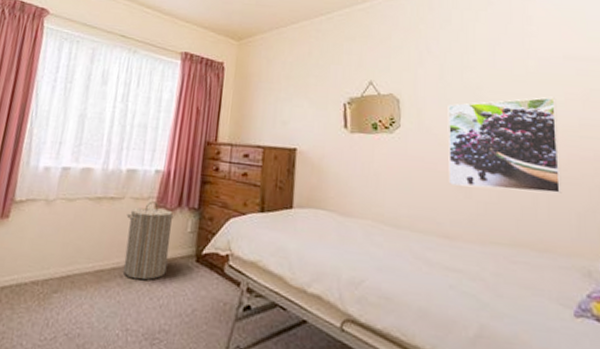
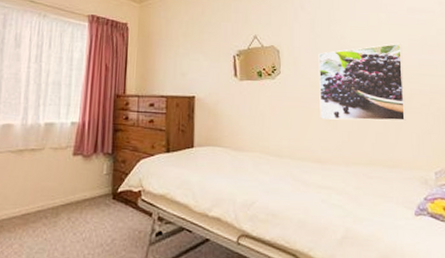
laundry hamper: present [123,201,175,280] -> none [47,150,92,219]

